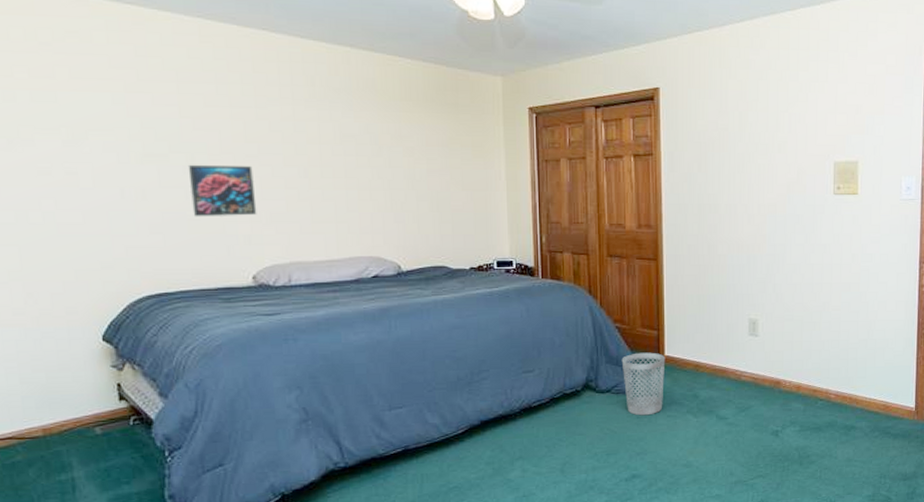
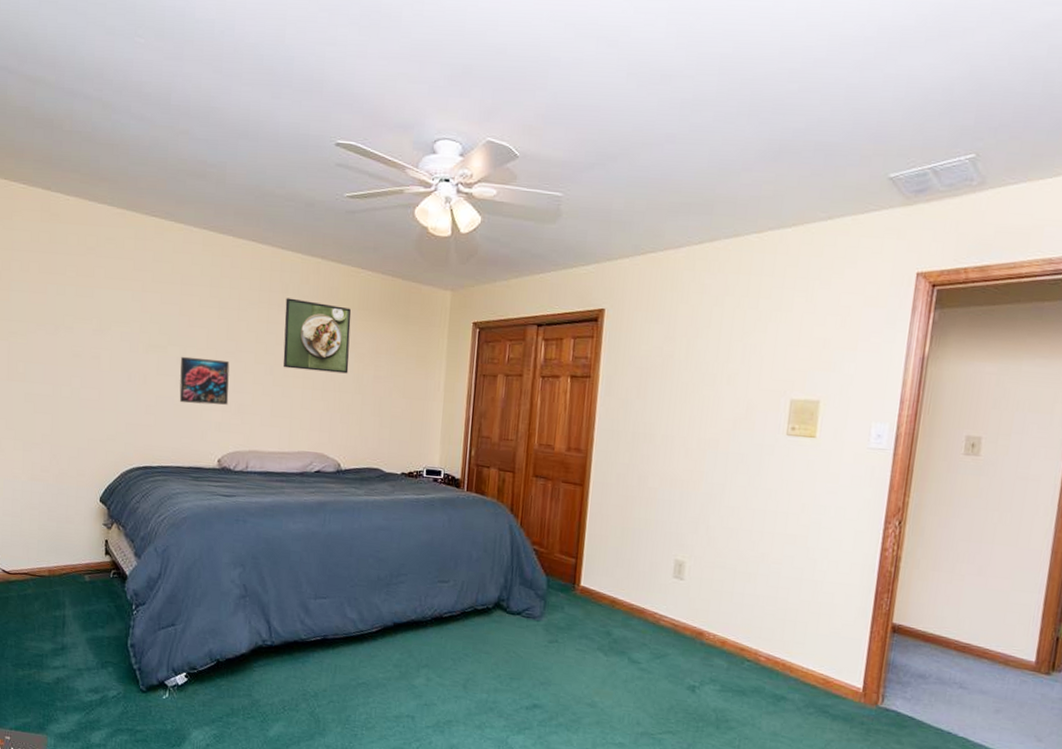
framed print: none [313,91,398,170] -> present [283,298,352,374]
wastebasket: present [621,352,666,416] -> none [535,578,581,646]

